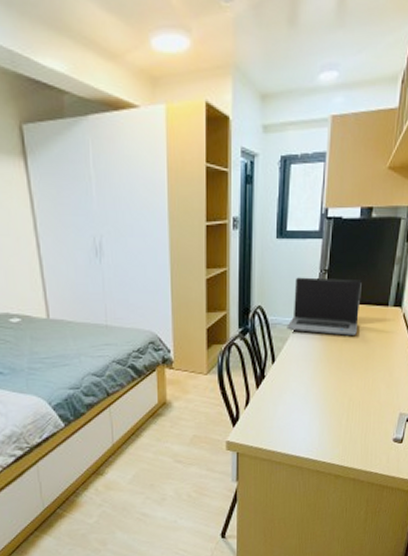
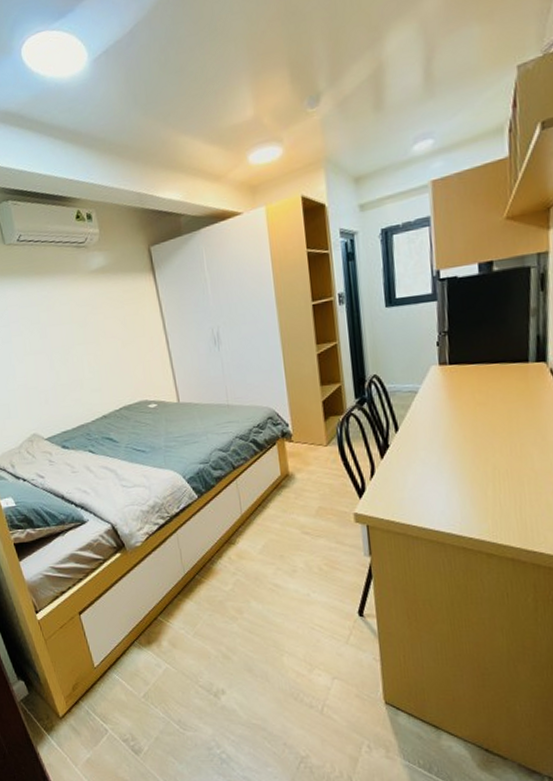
laptop computer: present [287,277,362,336] -> none [407,337,493,399]

